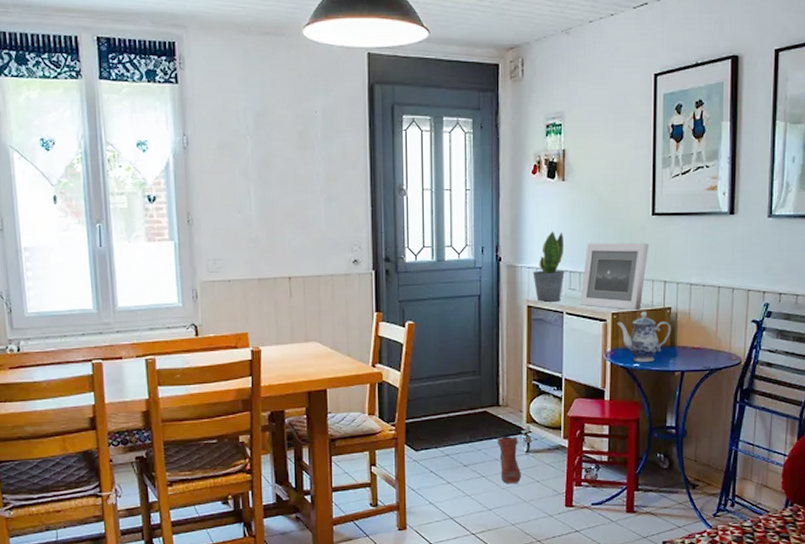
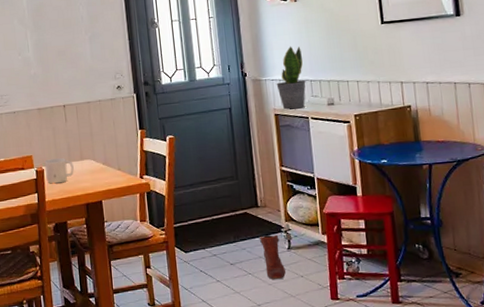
mug: none [262,337,297,367] -> present [44,158,74,184]
picture frame: present [579,242,648,311] -> none [322,49,382,111]
teapot: present [617,311,671,362] -> none [361,110,414,158]

